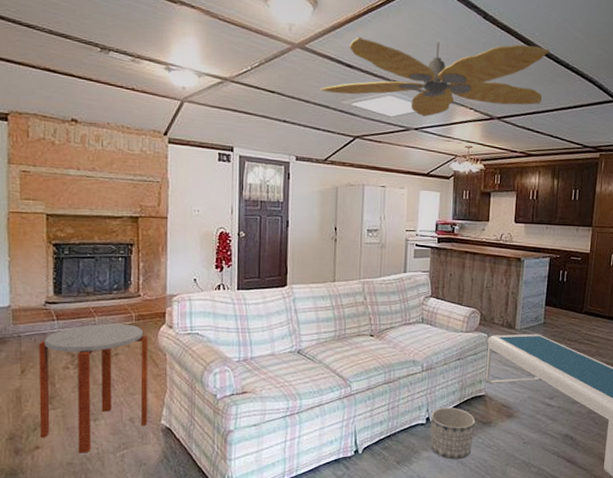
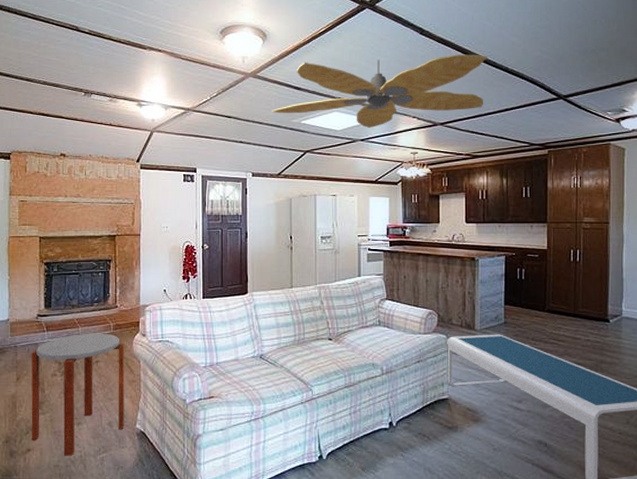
planter: present [430,407,476,459] -> none [394,411,441,467]

